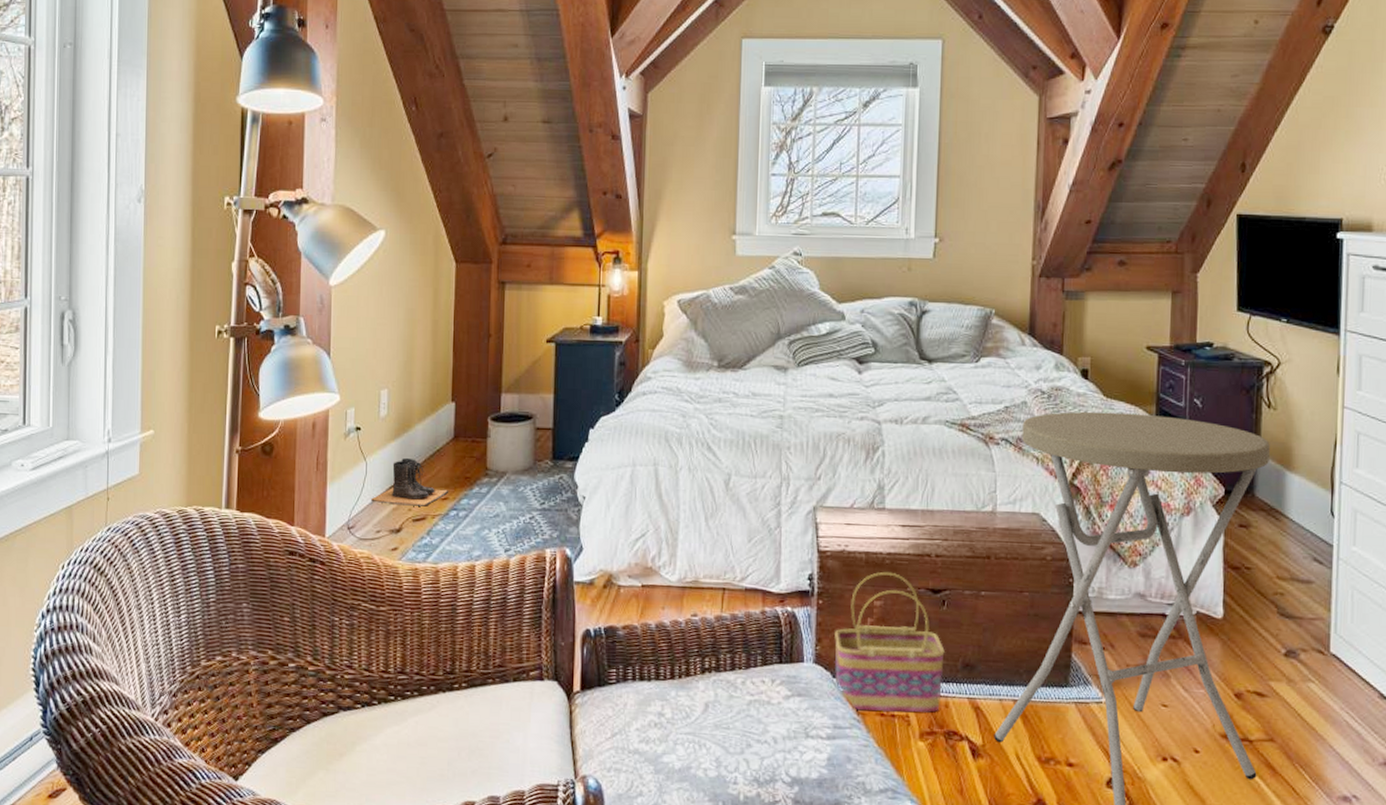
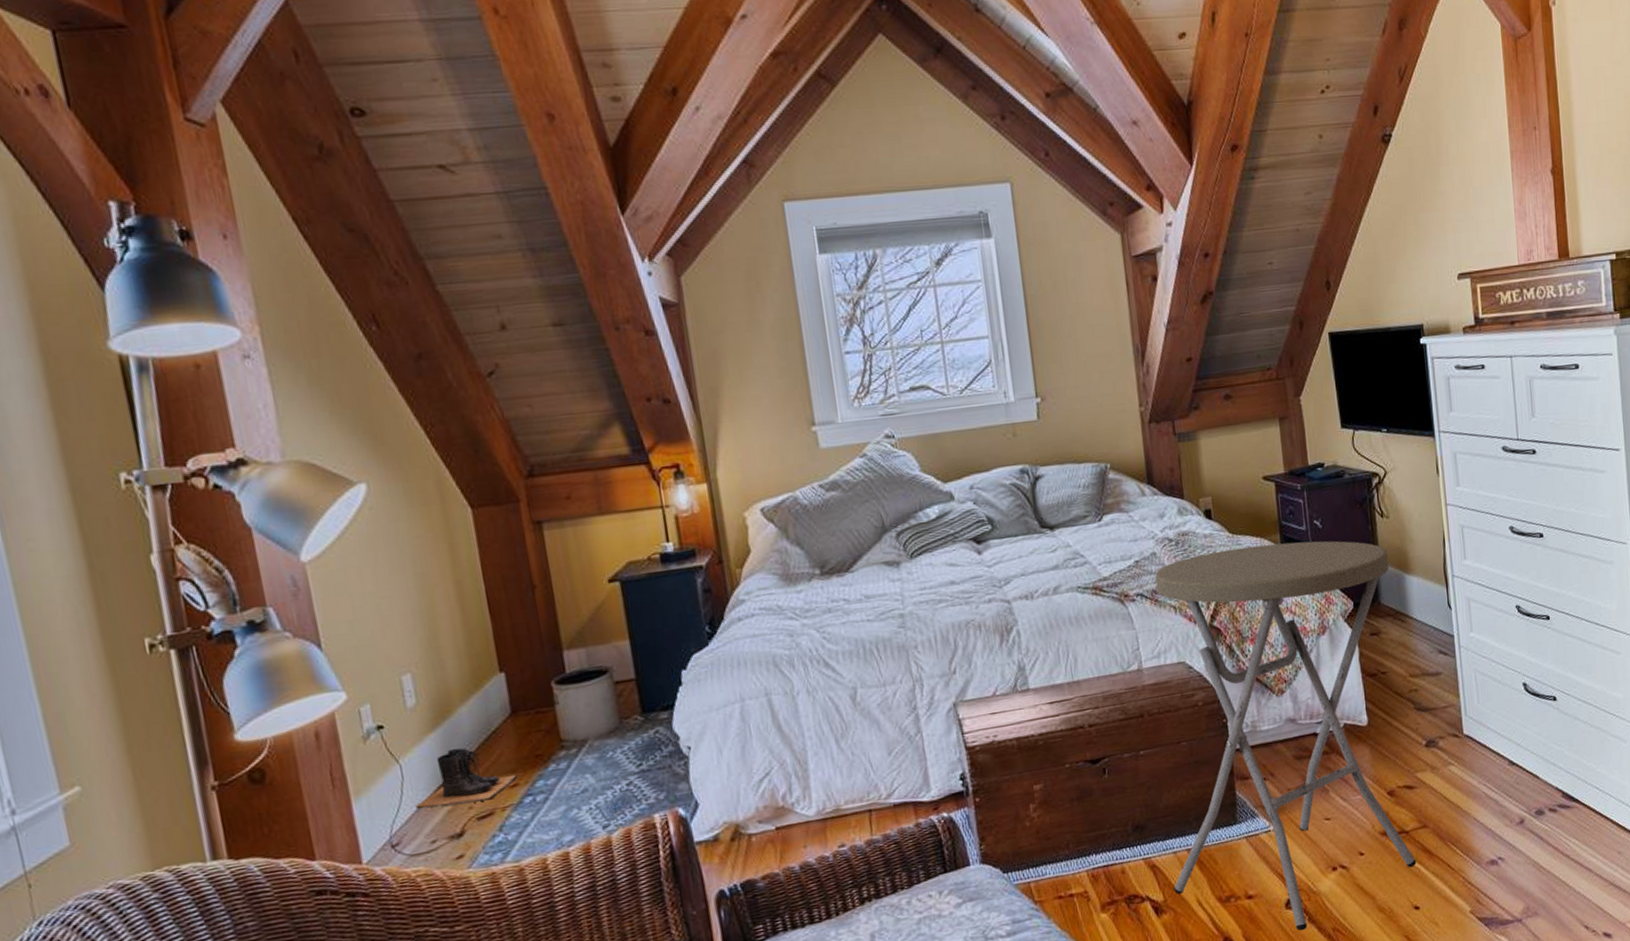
basket: present [834,571,945,713] -> none [997,752,1117,901]

